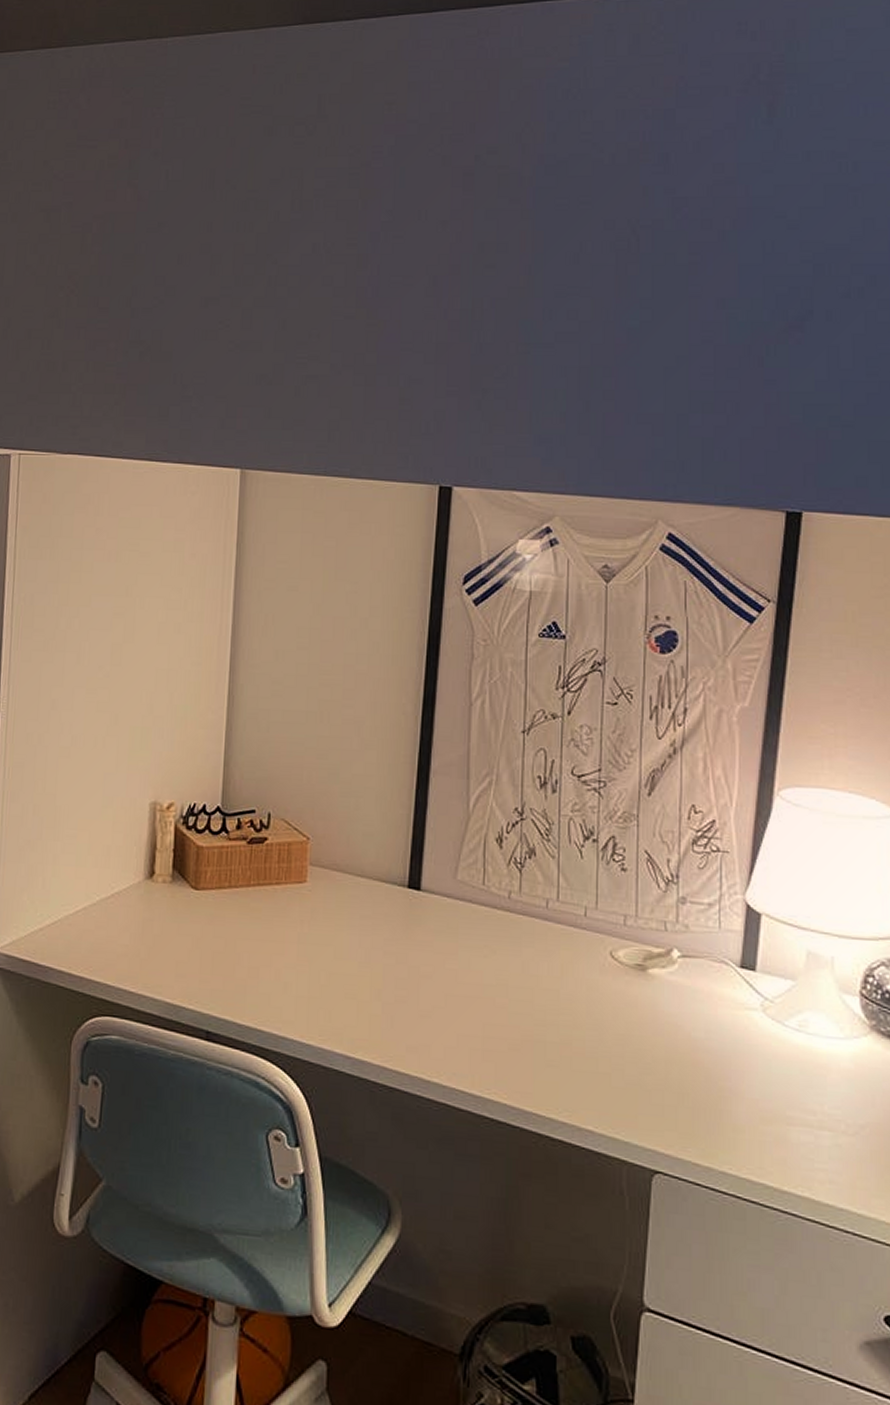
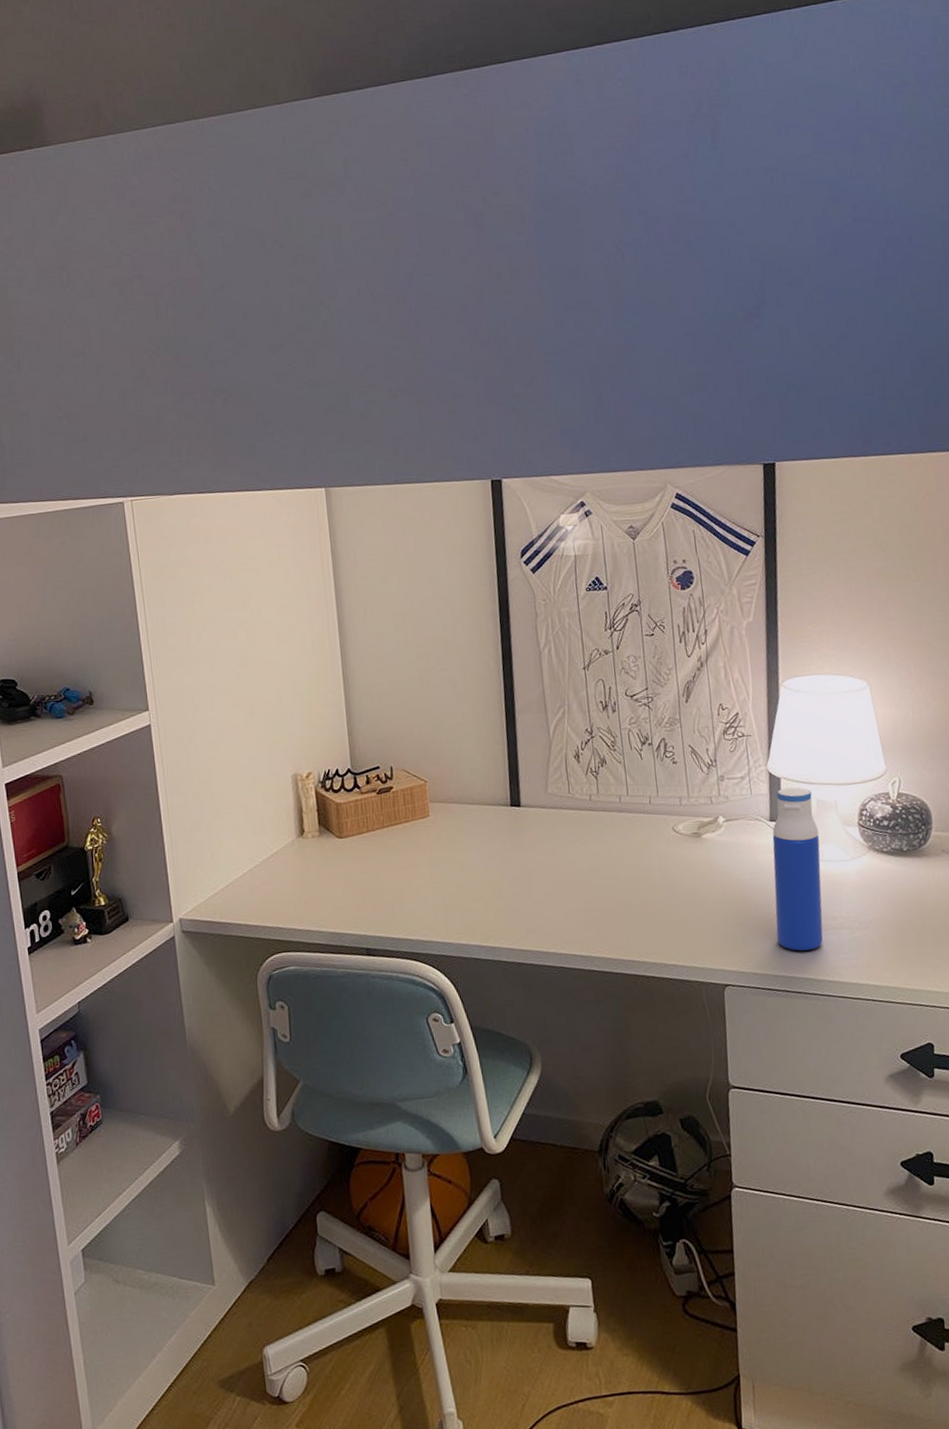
water bottle: none [732,928,805,1149] -> present [772,787,823,951]

